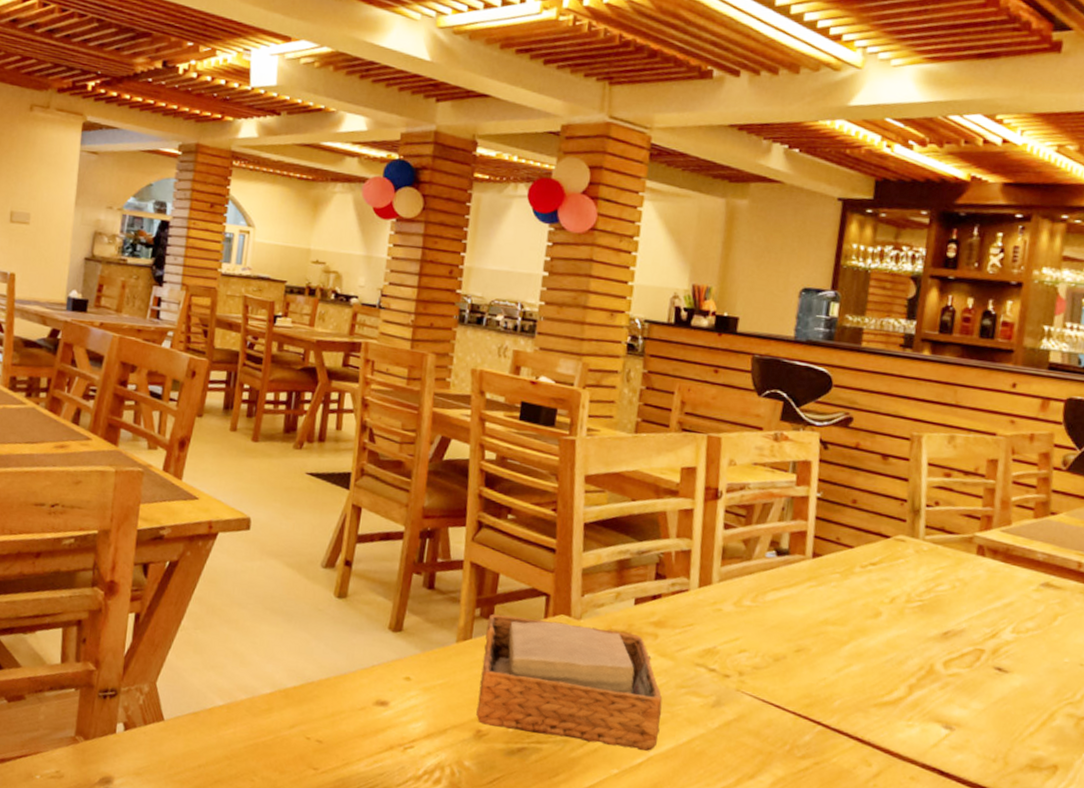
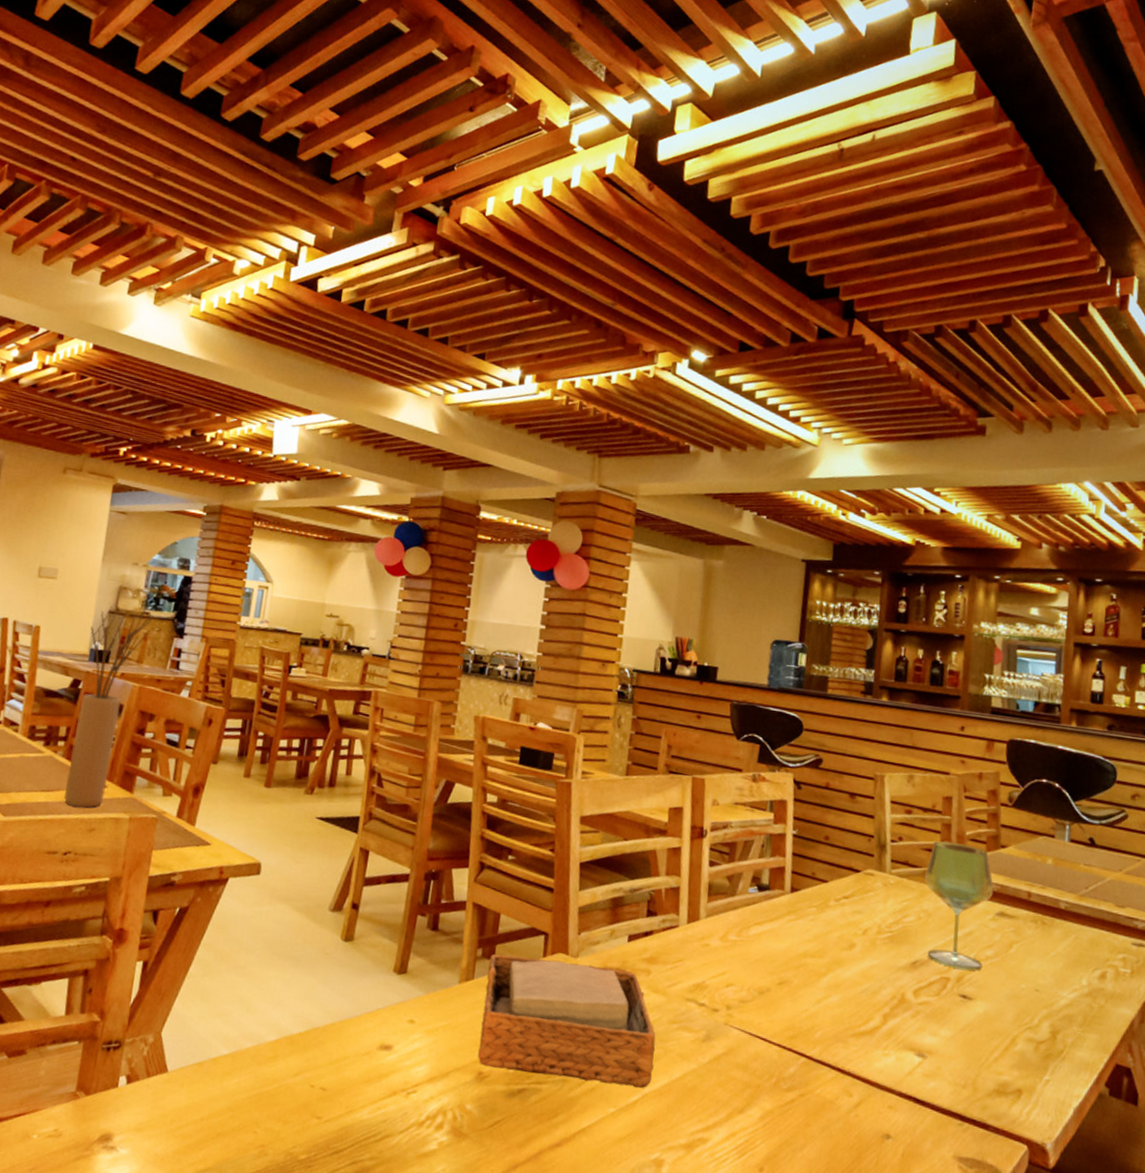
vase: none [48,250,132,461] -> present [63,604,155,808]
wine glass: none [960,506,1040,643] -> present [924,841,994,971]

